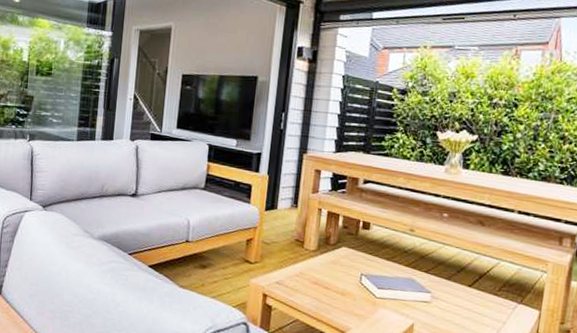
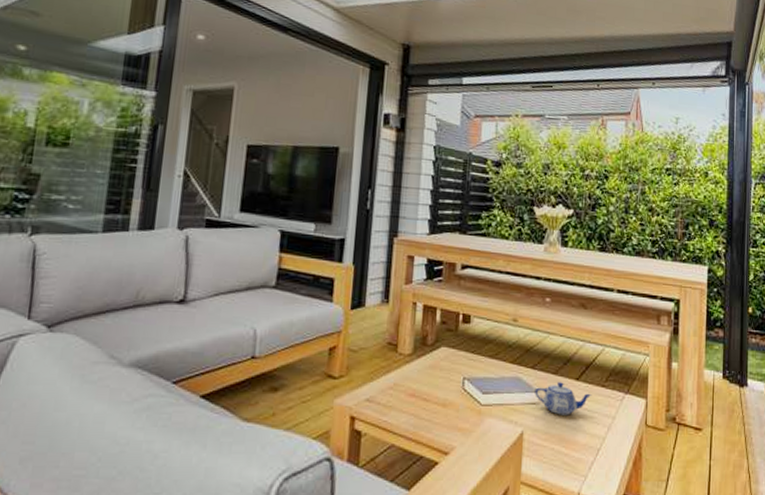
teapot: none [427,286,484,316] -> present [535,382,592,415]

